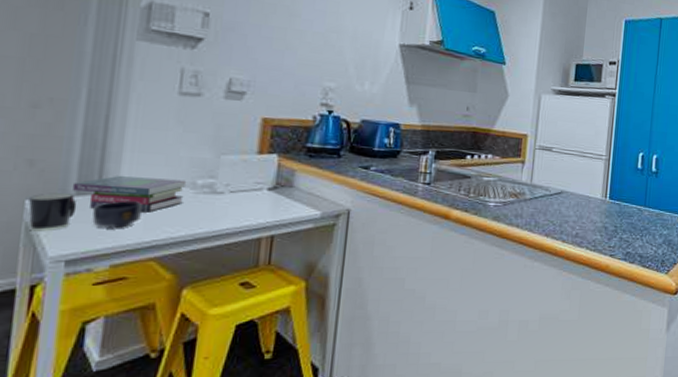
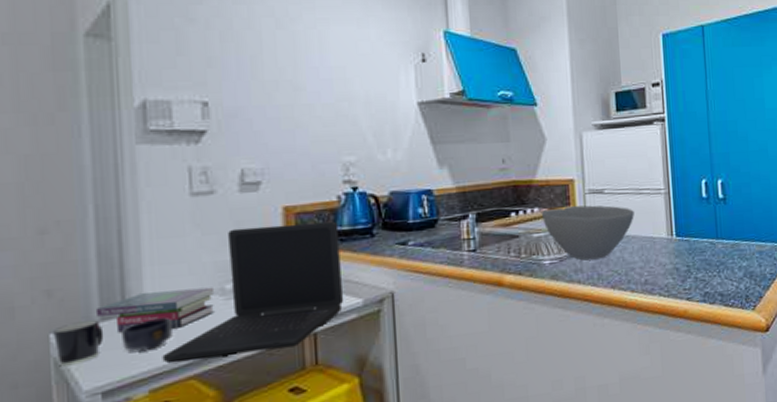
laptop: none [127,130,310,245] -> present [162,221,344,363]
bowl: none [493,157,576,209] -> present [541,205,634,261]

